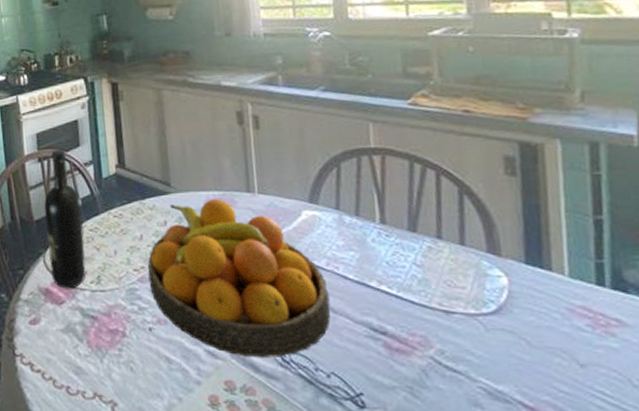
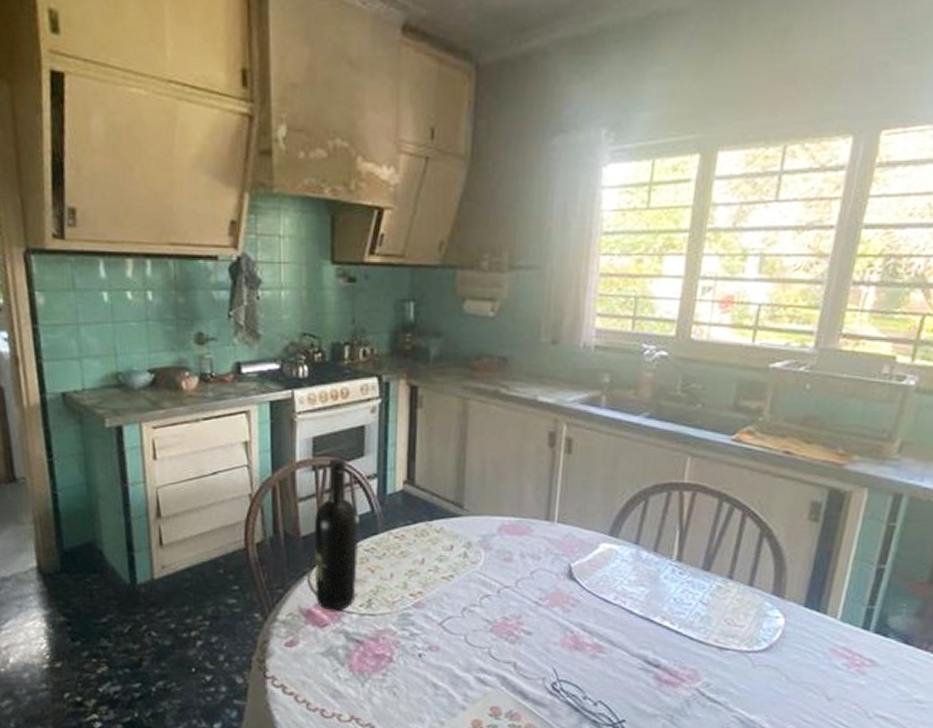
fruit bowl: present [147,199,331,358] -> none [425,525,611,687]

